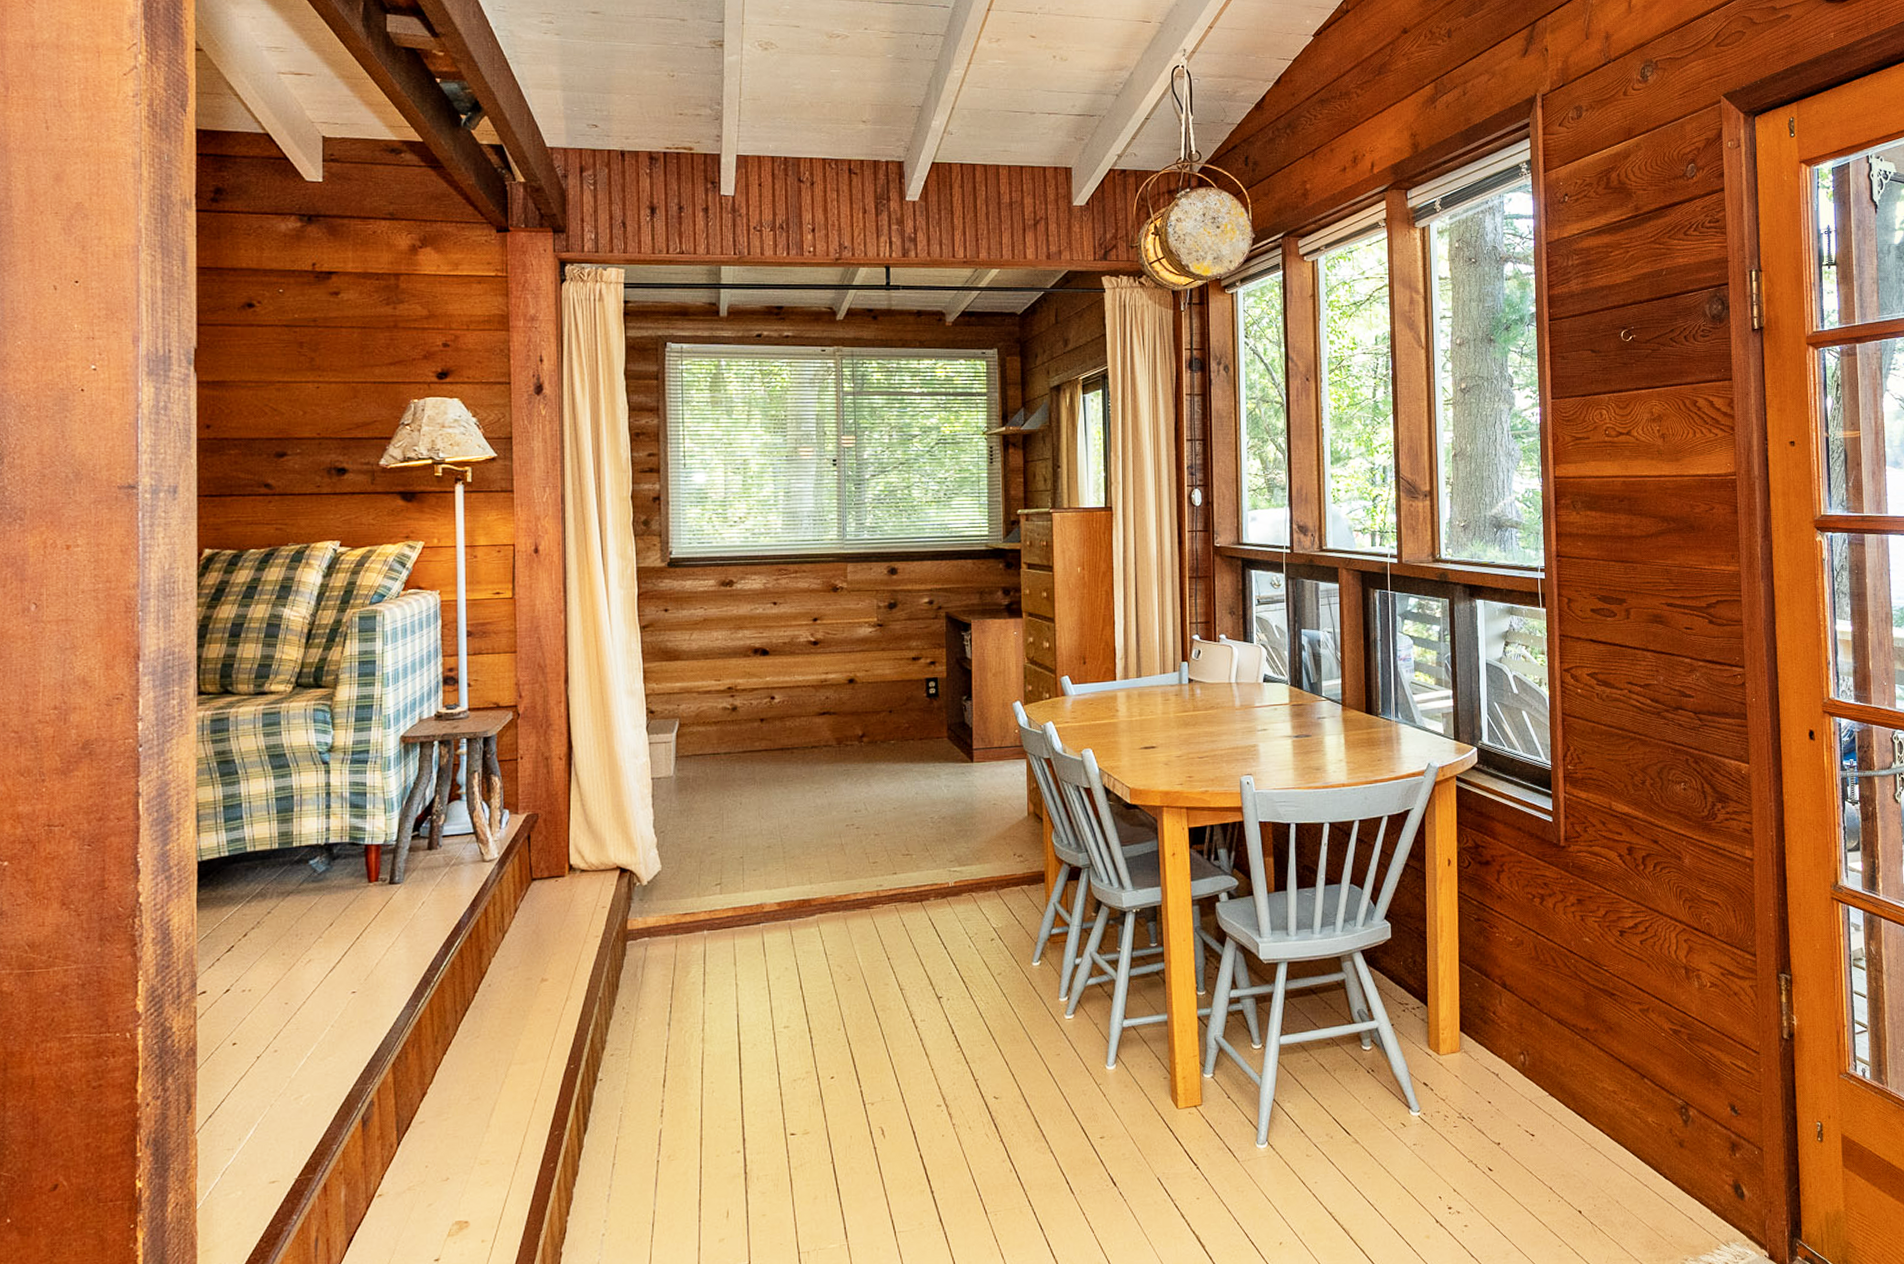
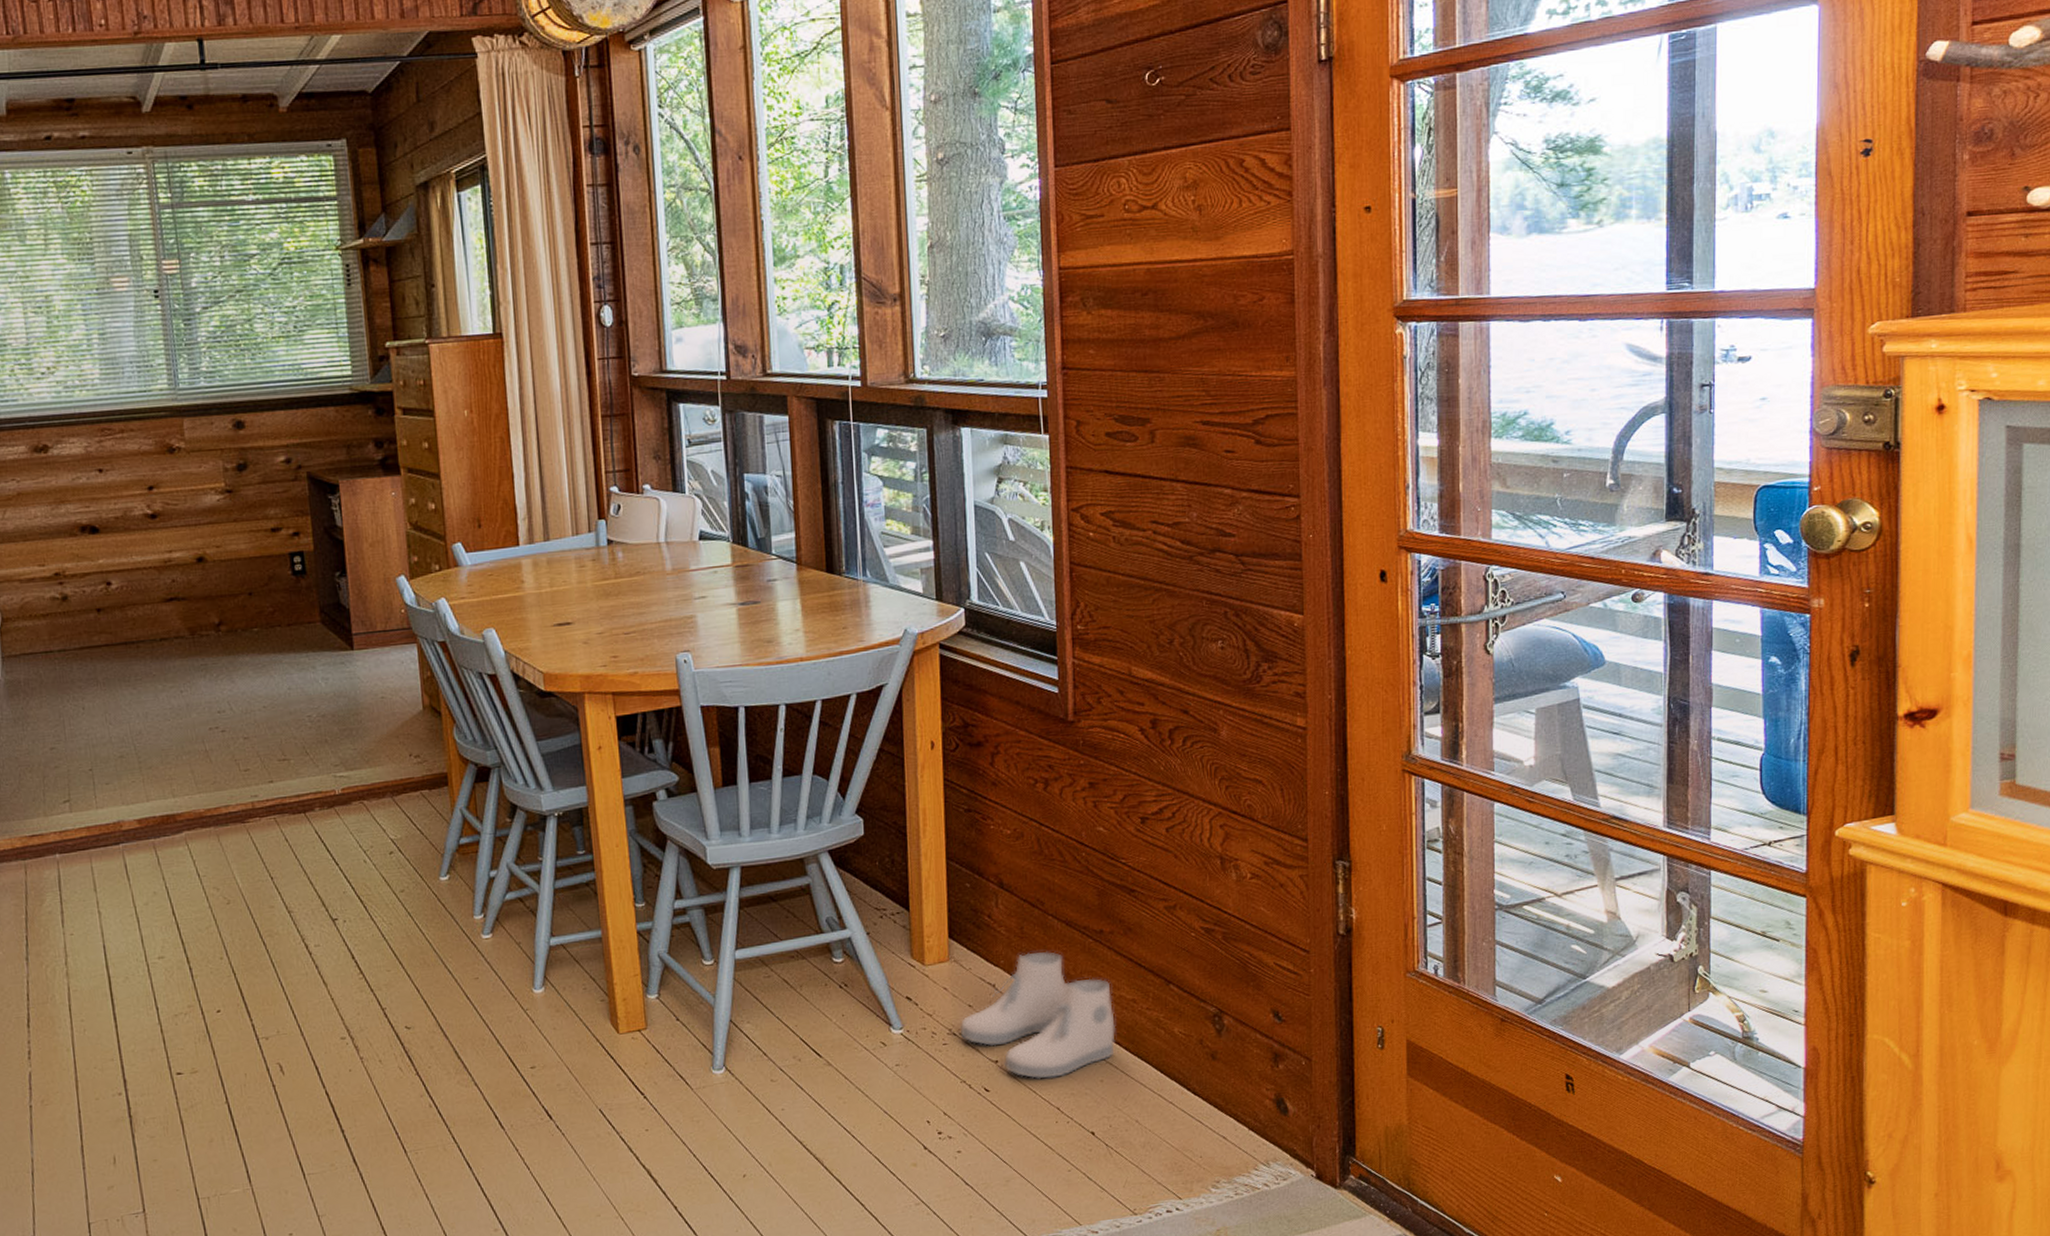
boots: none [1468,1045,1599,1161] -> present [959,951,1116,1080]

